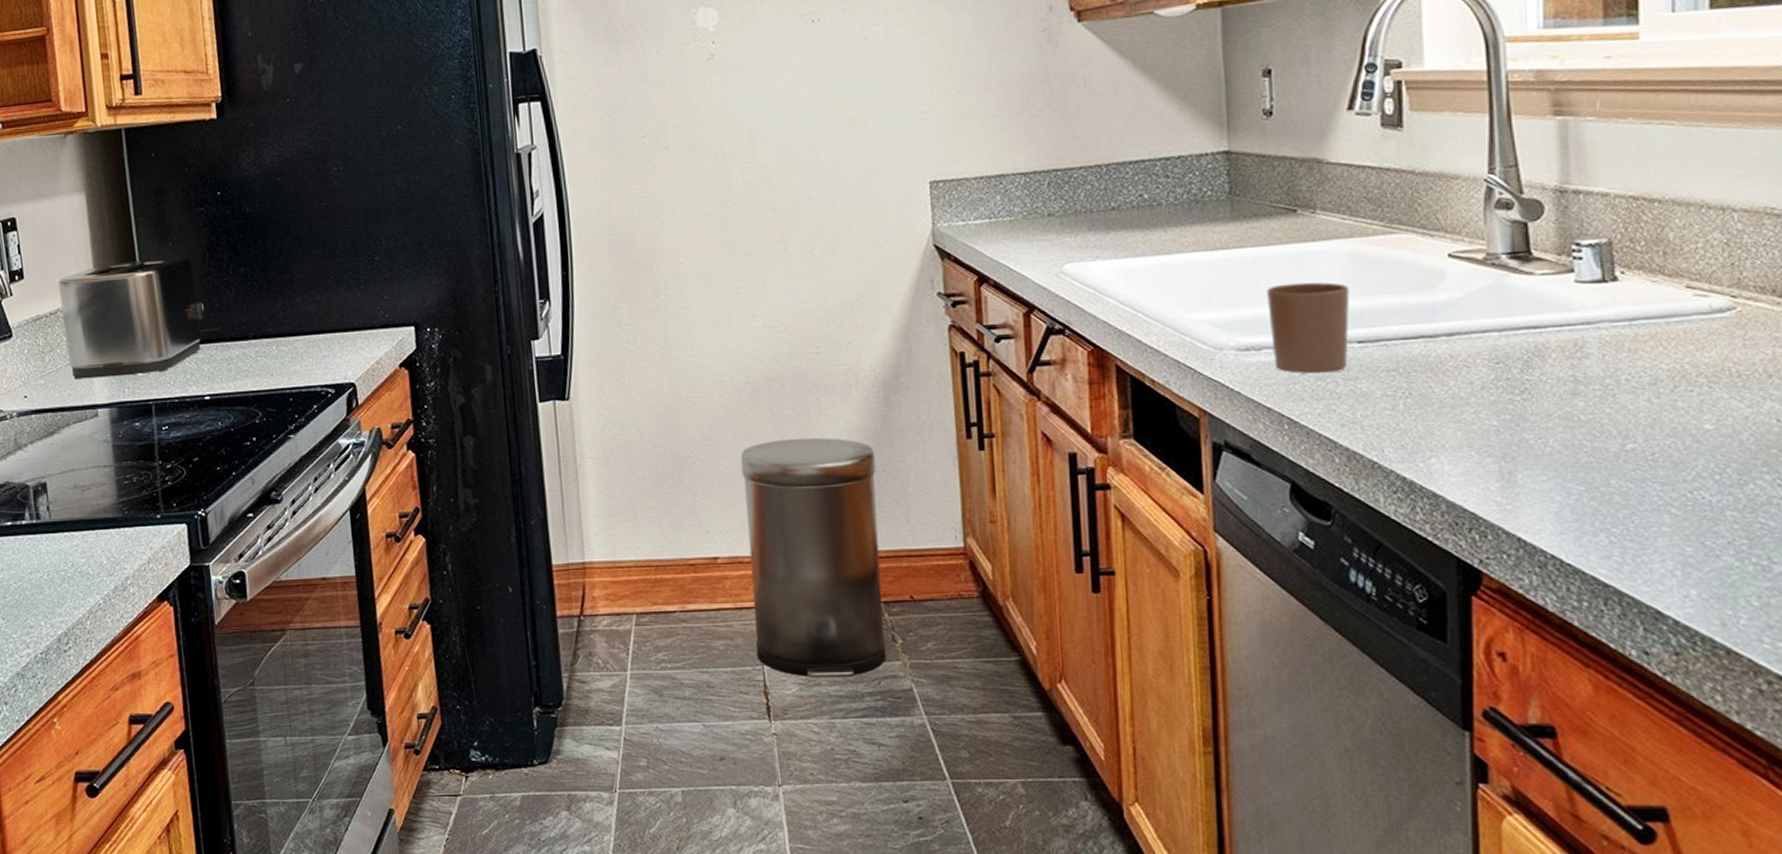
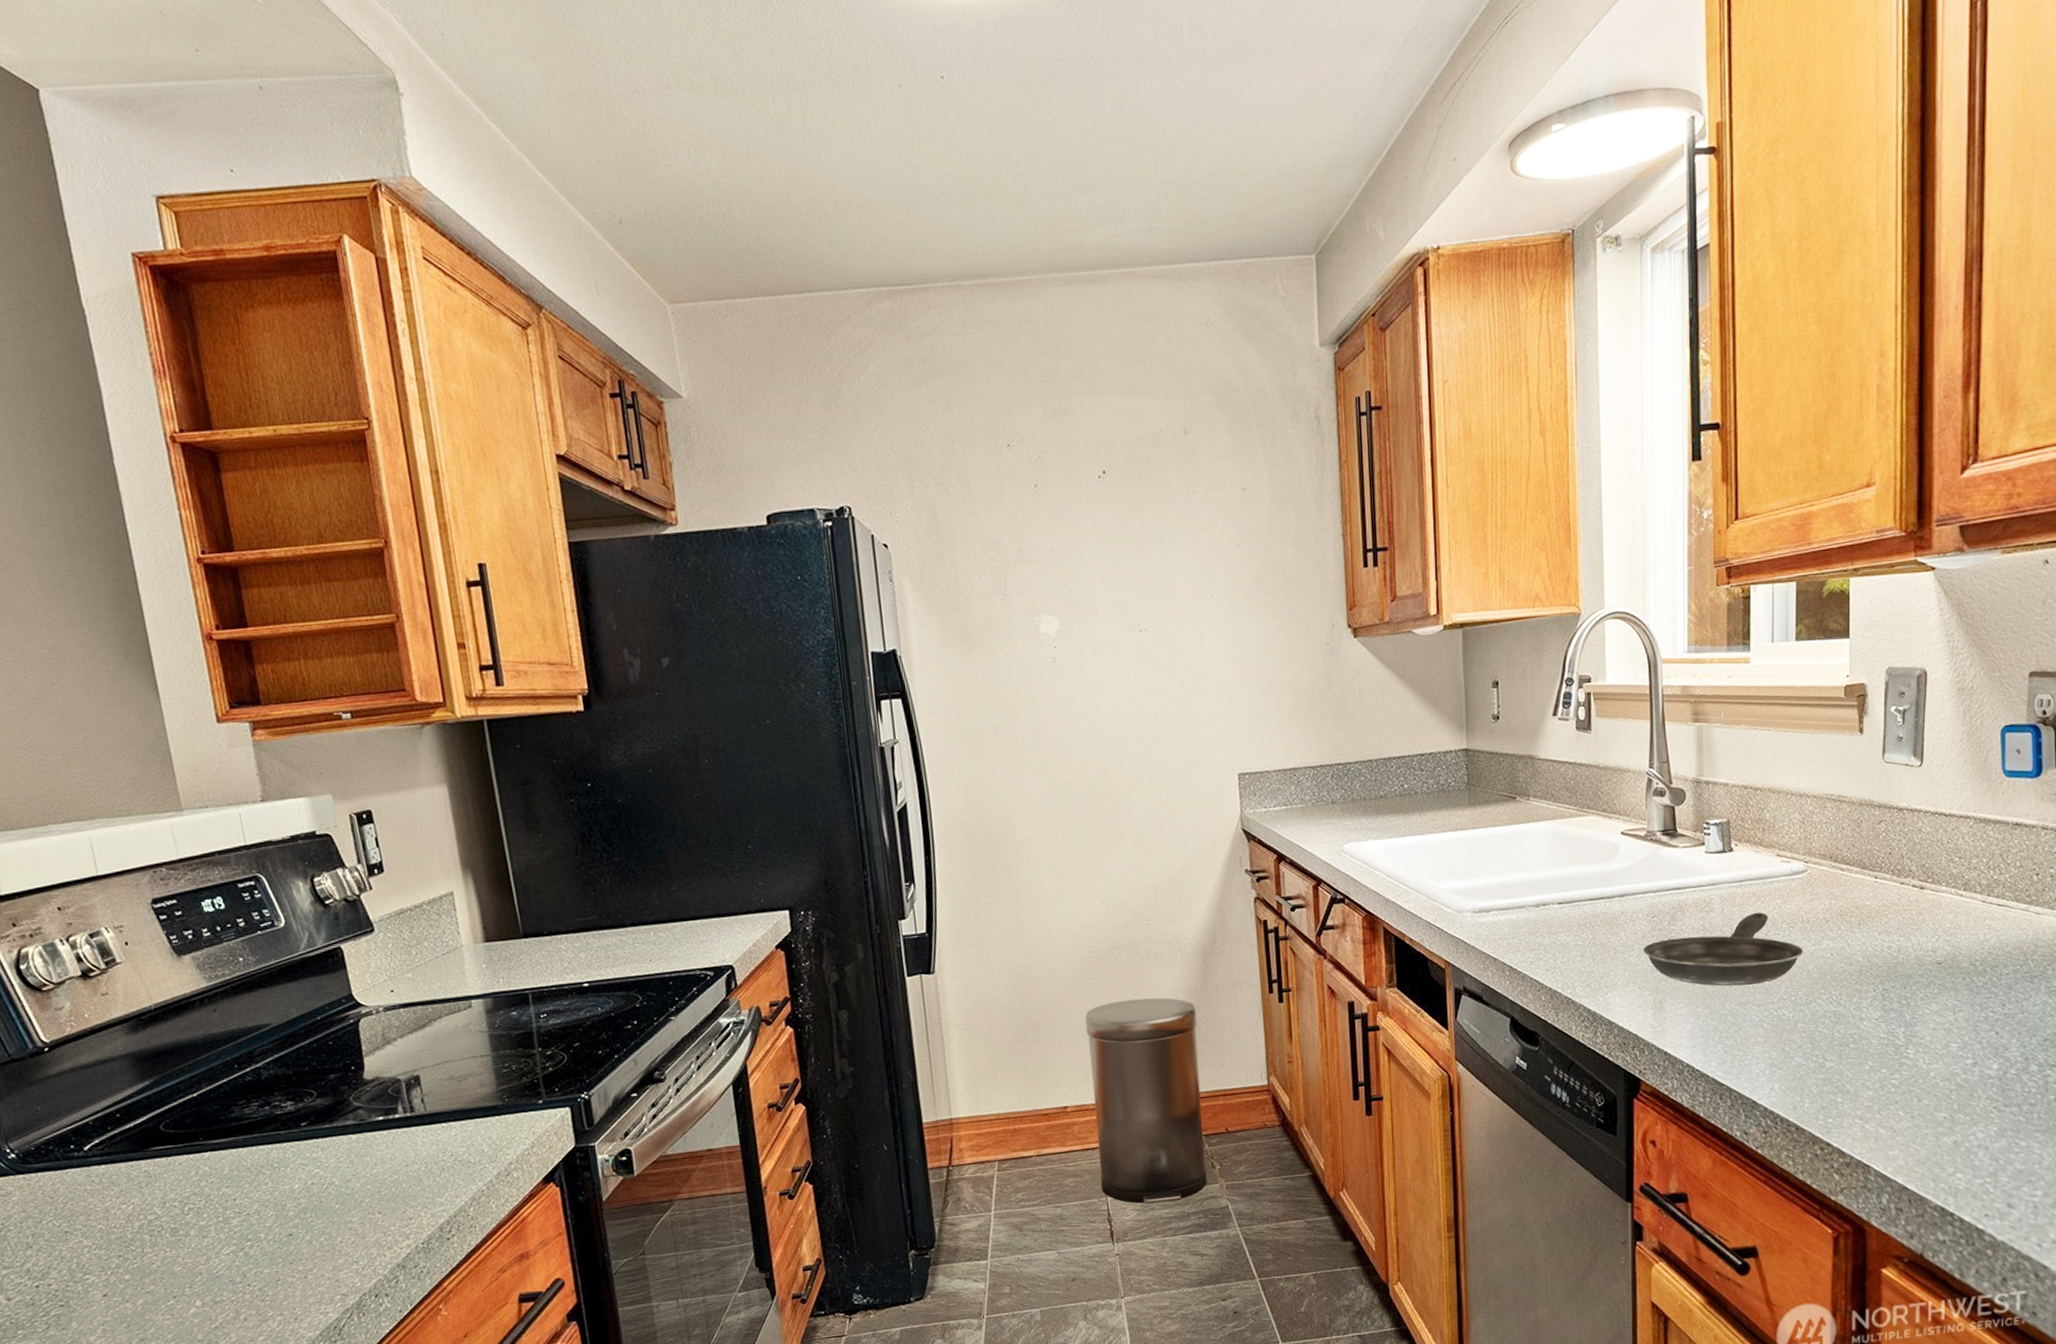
toaster: present [58,256,205,380] -> none [422,847,580,972]
mug: present [1267,282,1350,375] -> none [1494,856,1553,931]
frying pan: none [1482,360,1733,457] -> present [1643,912,1804,987]

